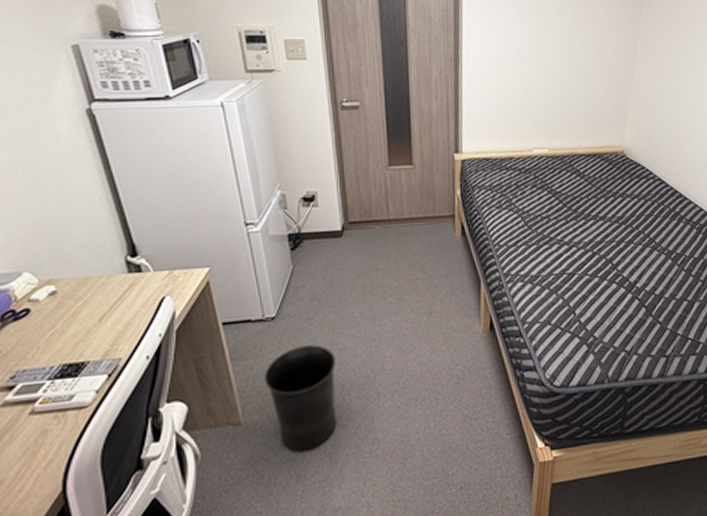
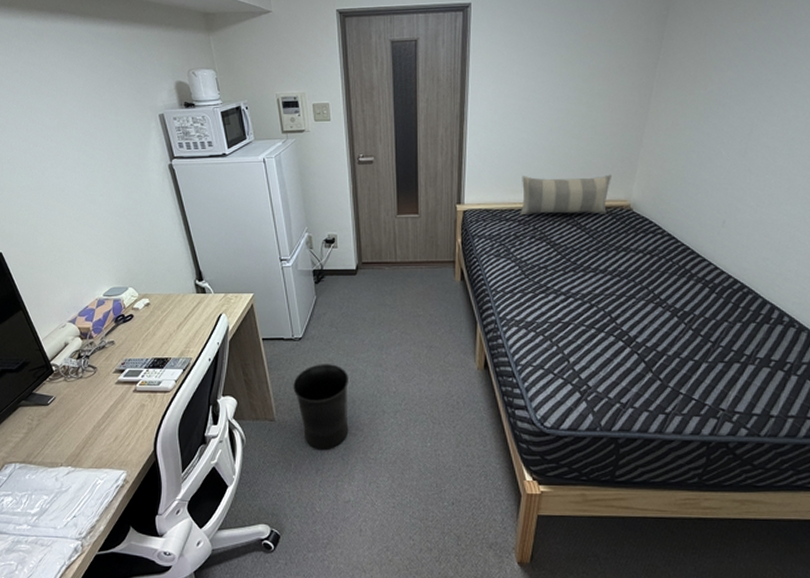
pillow: none [519,120,607,164] -> present [519,174,613,216]

